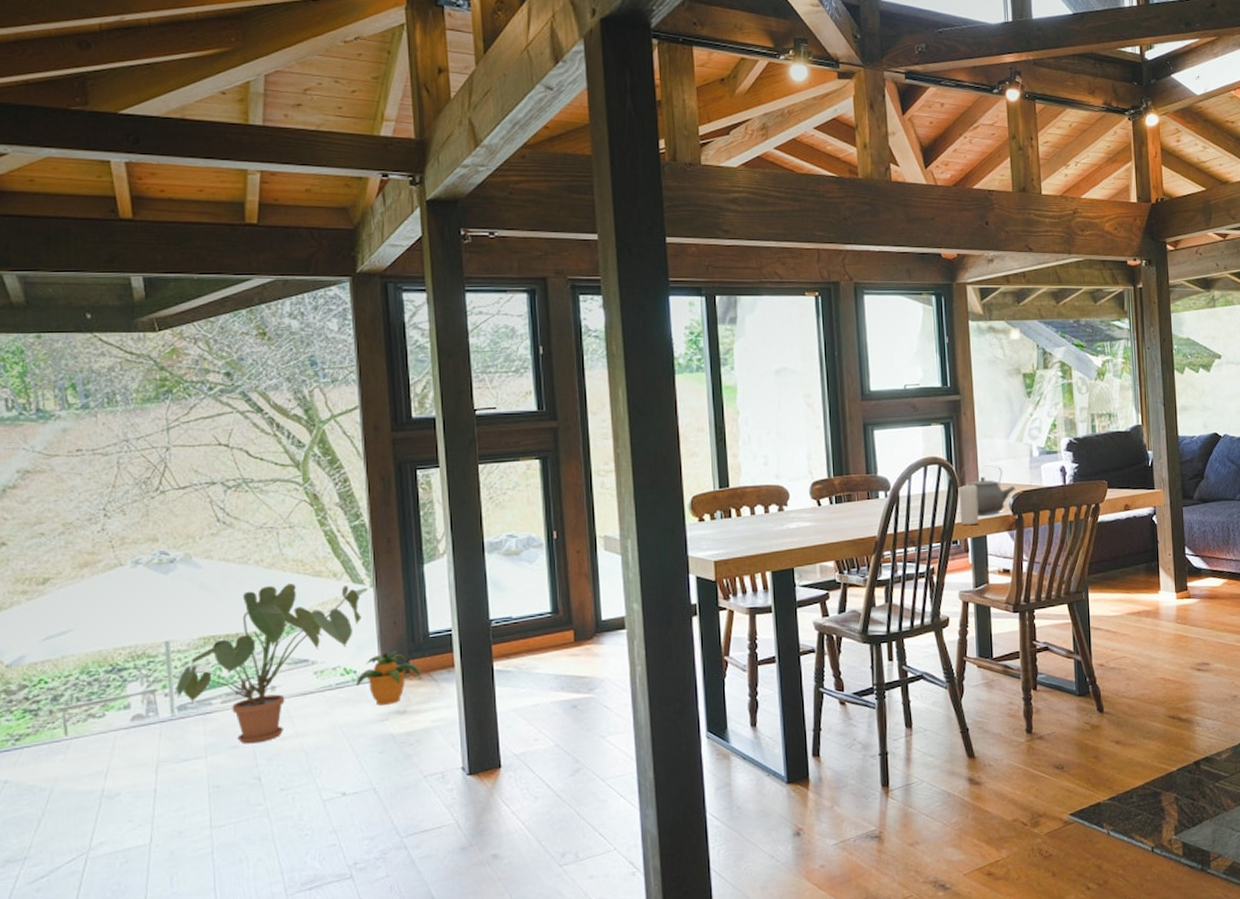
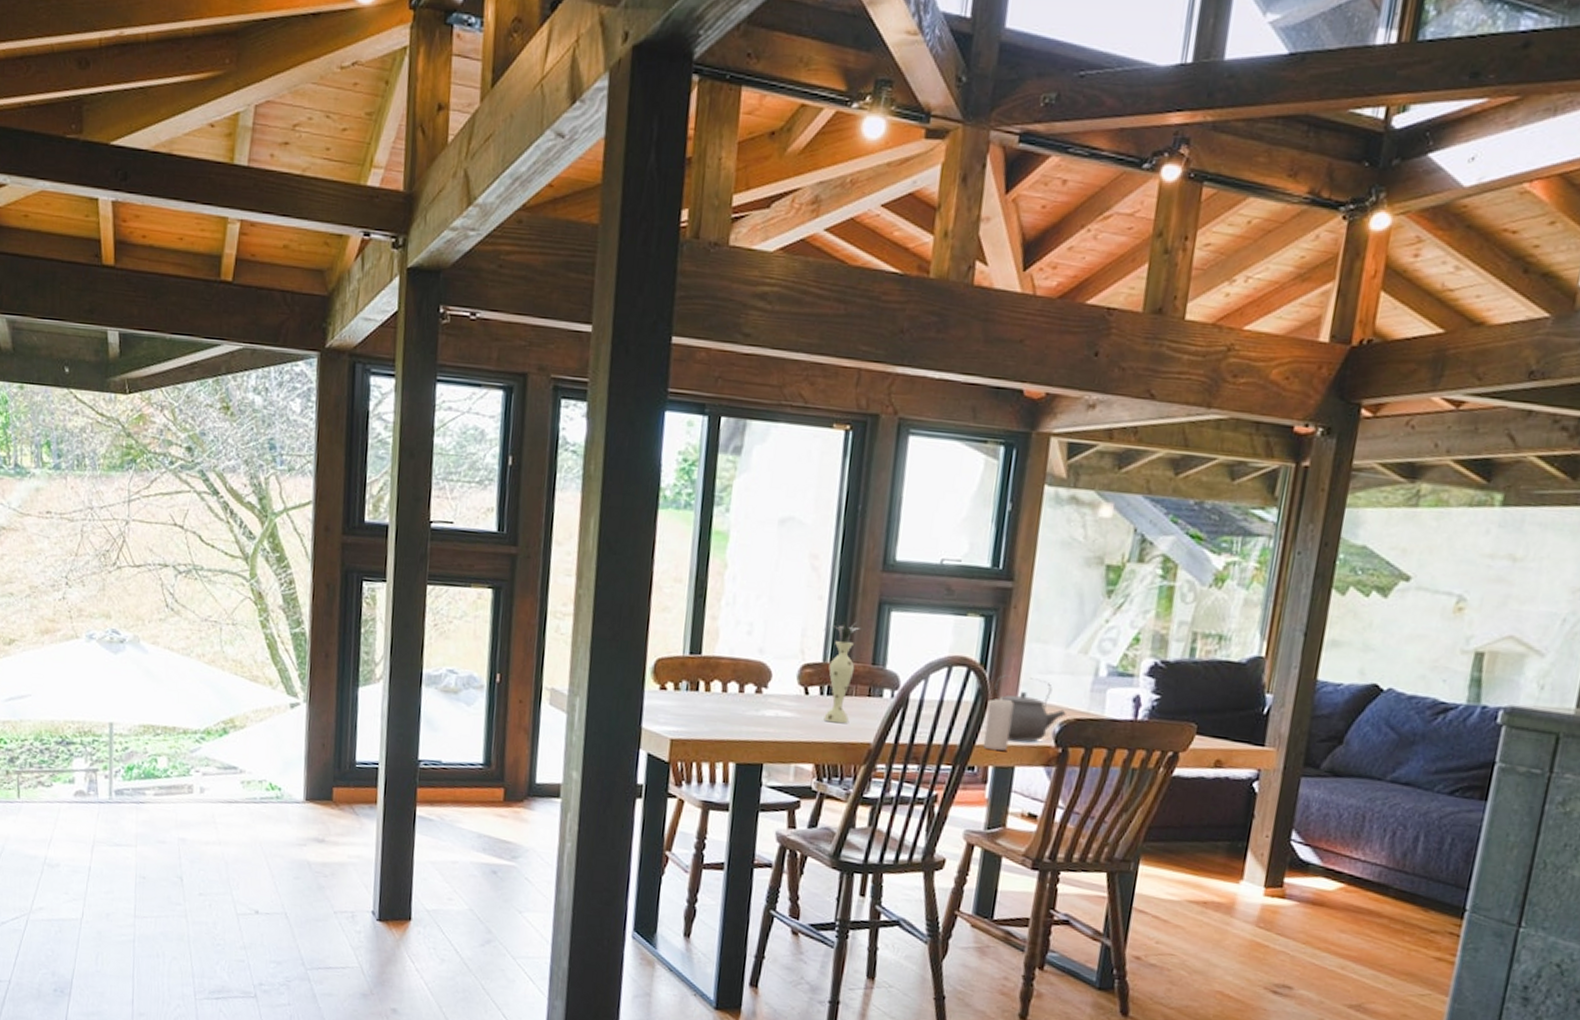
house plant: present [176,583,361,744] -> none [115,683,292,843]
potted plant: present [356,650,422,705] -> none [280,774,343,830]
vase: none [824,442,859,525] -> present [823,621,868,724]

